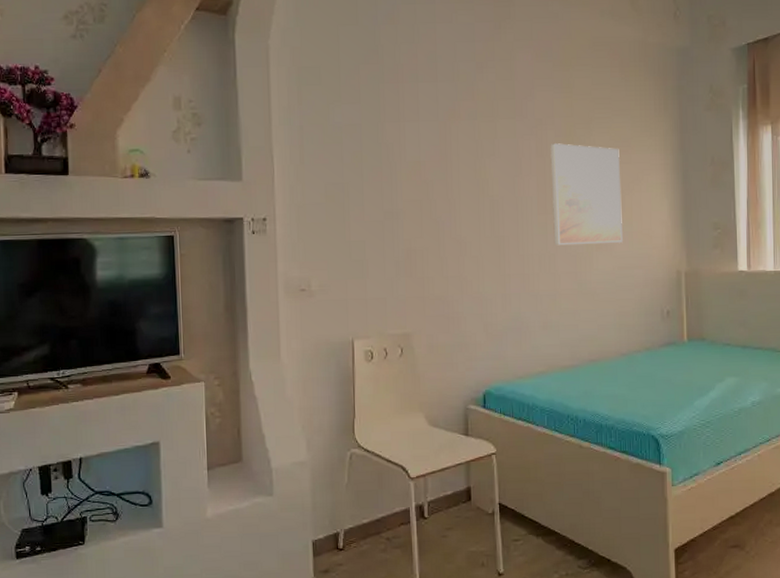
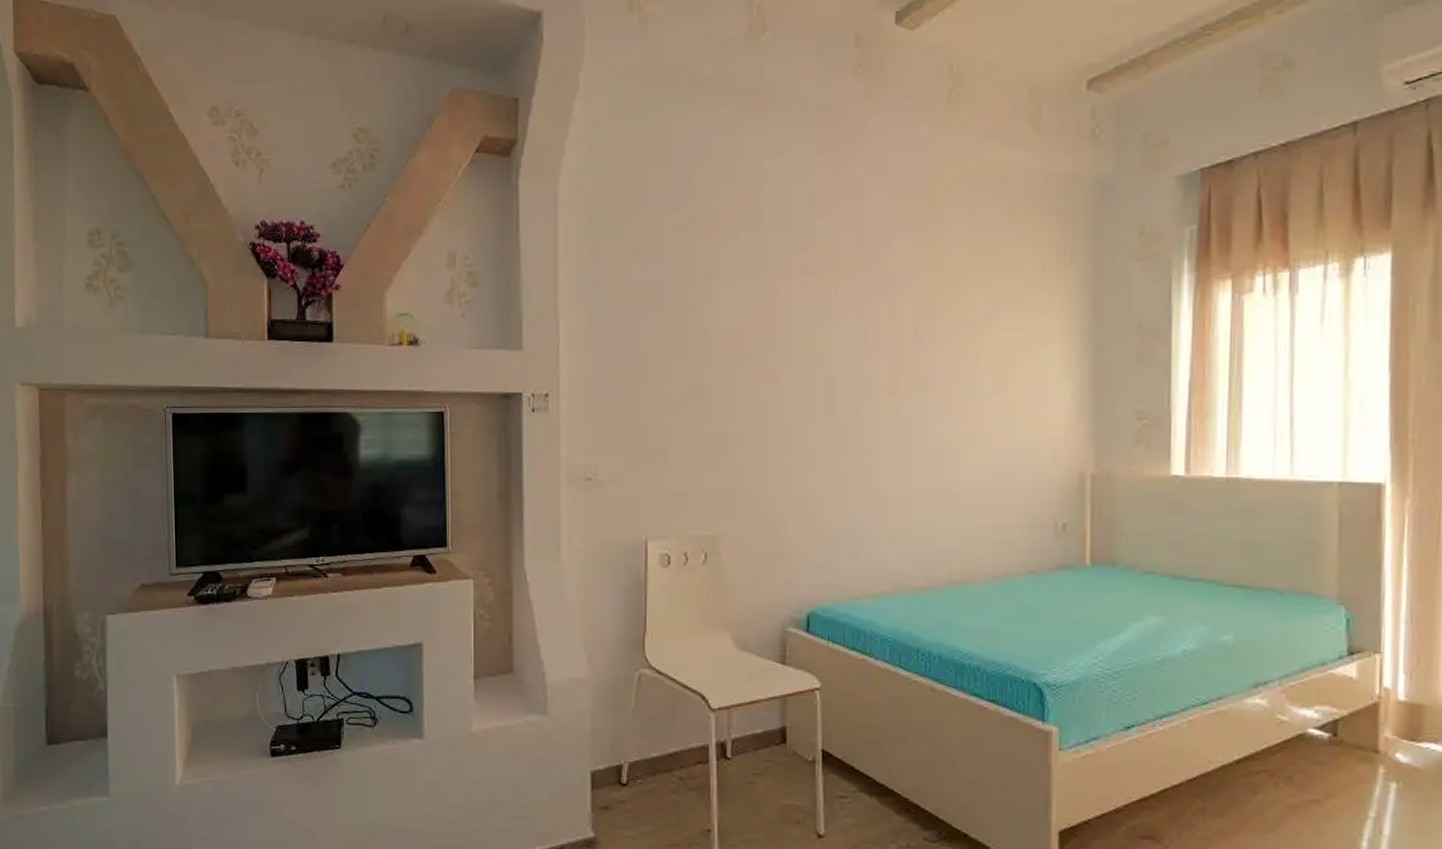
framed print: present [550,143,623,246] -> none [908,305,1005,435]

